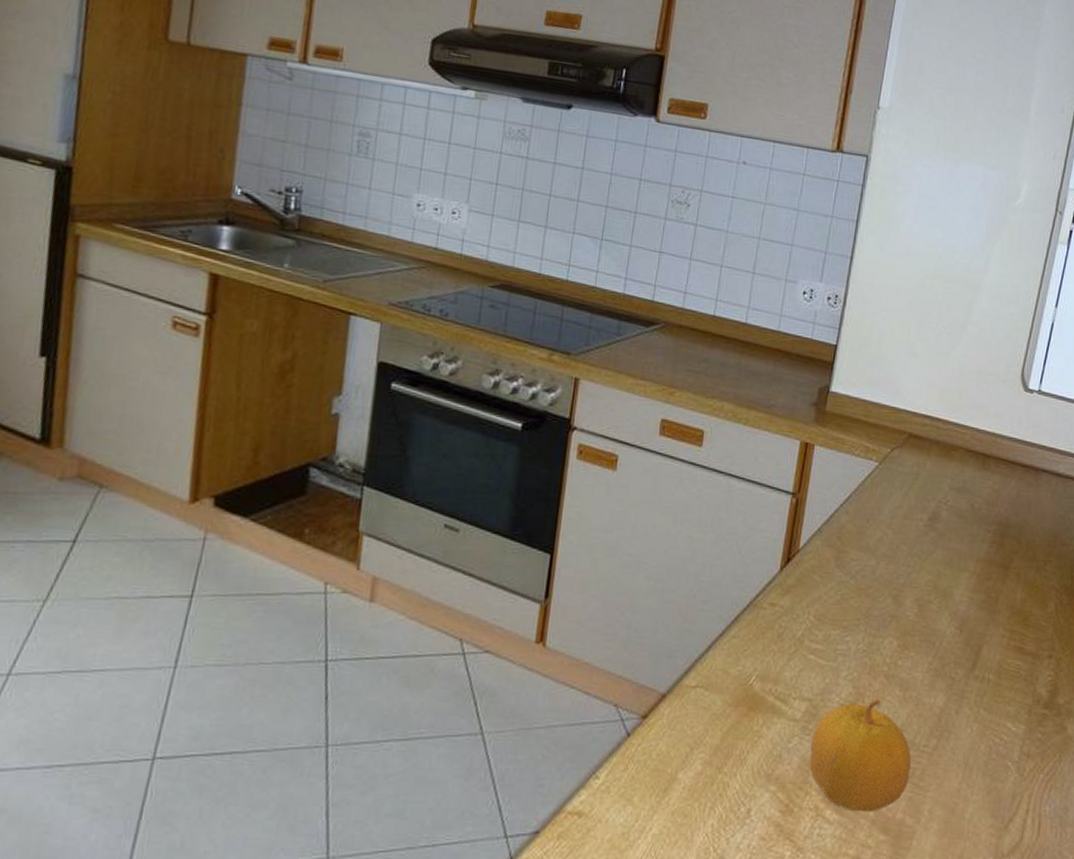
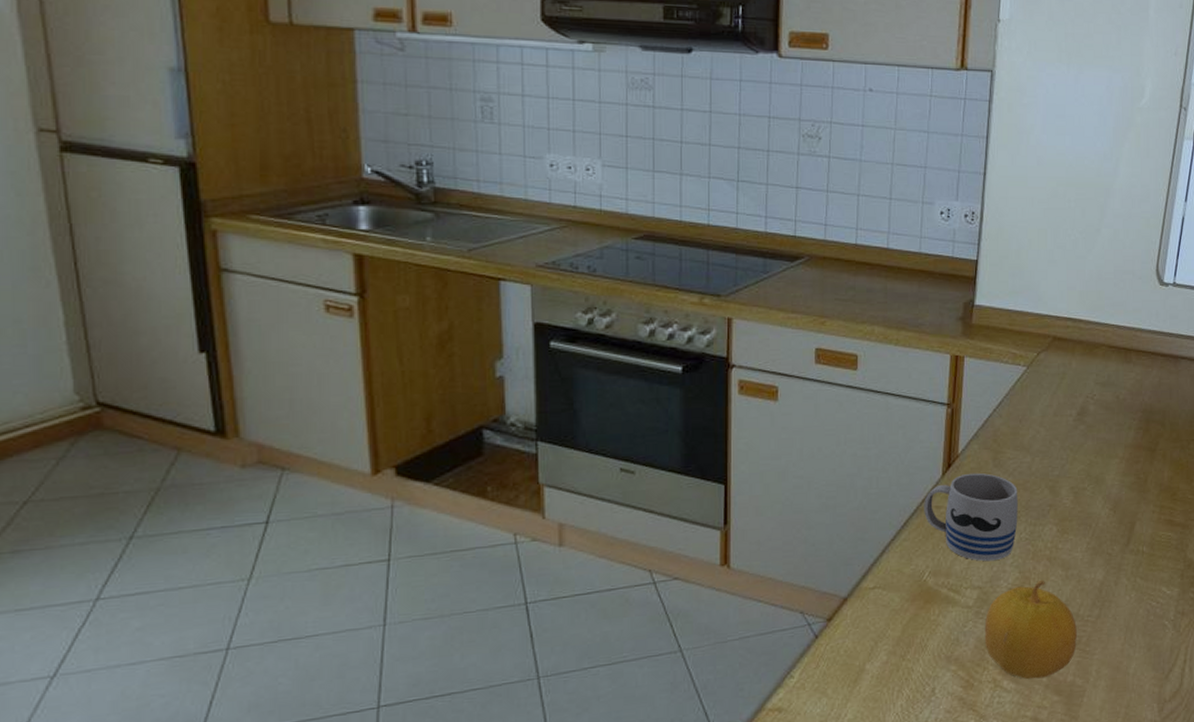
mug: none [757,571,859,672] -> present [924,473,1018,562]

